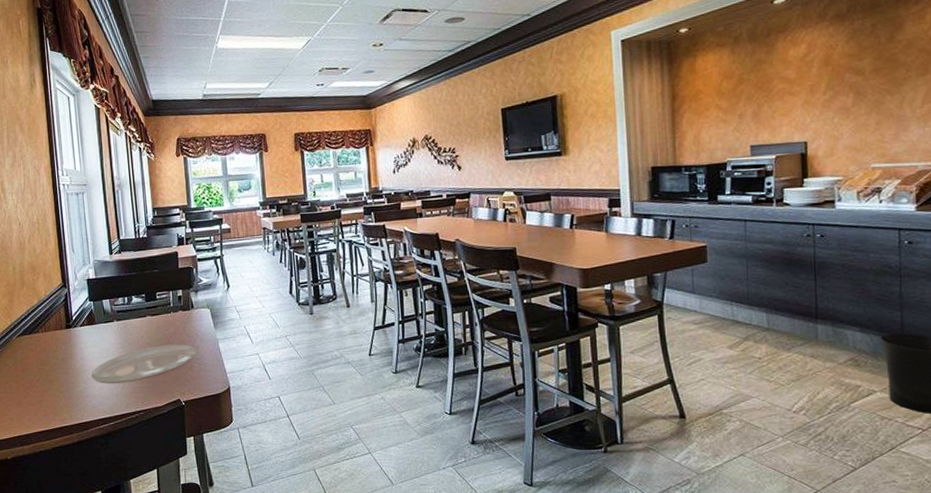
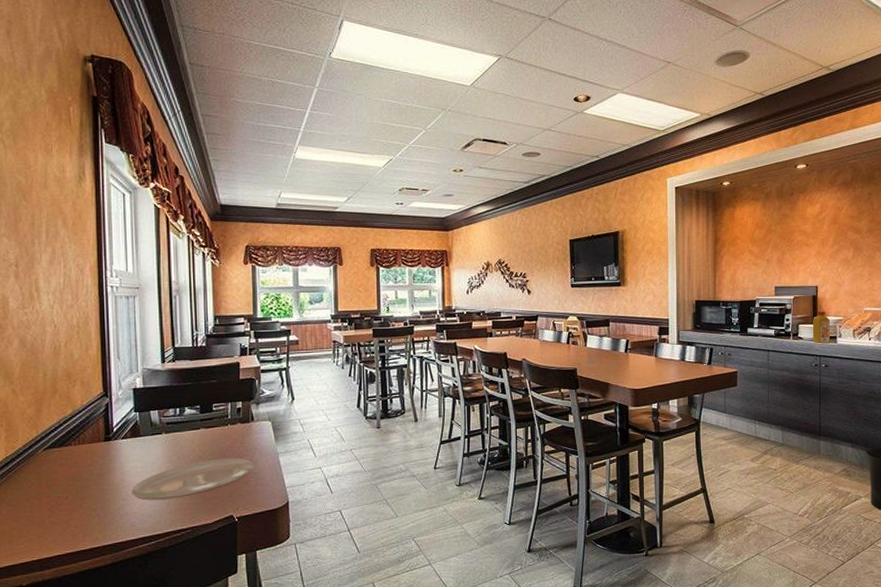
juice bottle: none [801,171,826,210] -> present [812,311,830,344]

